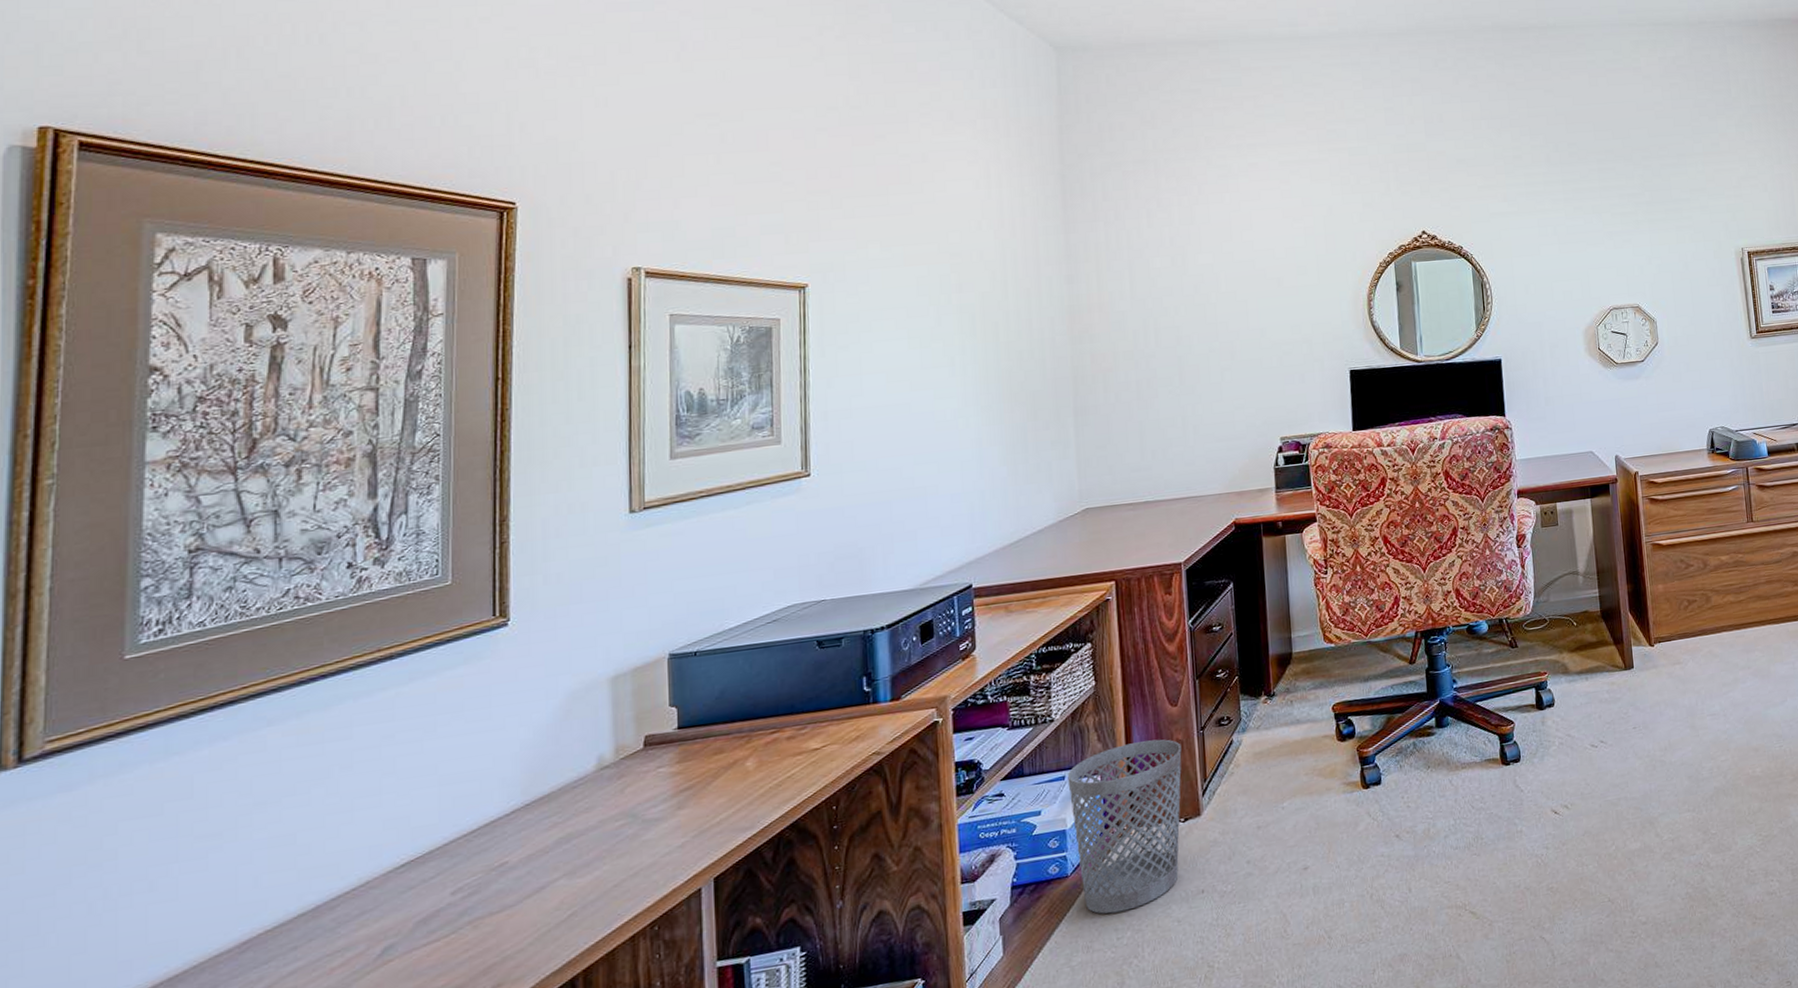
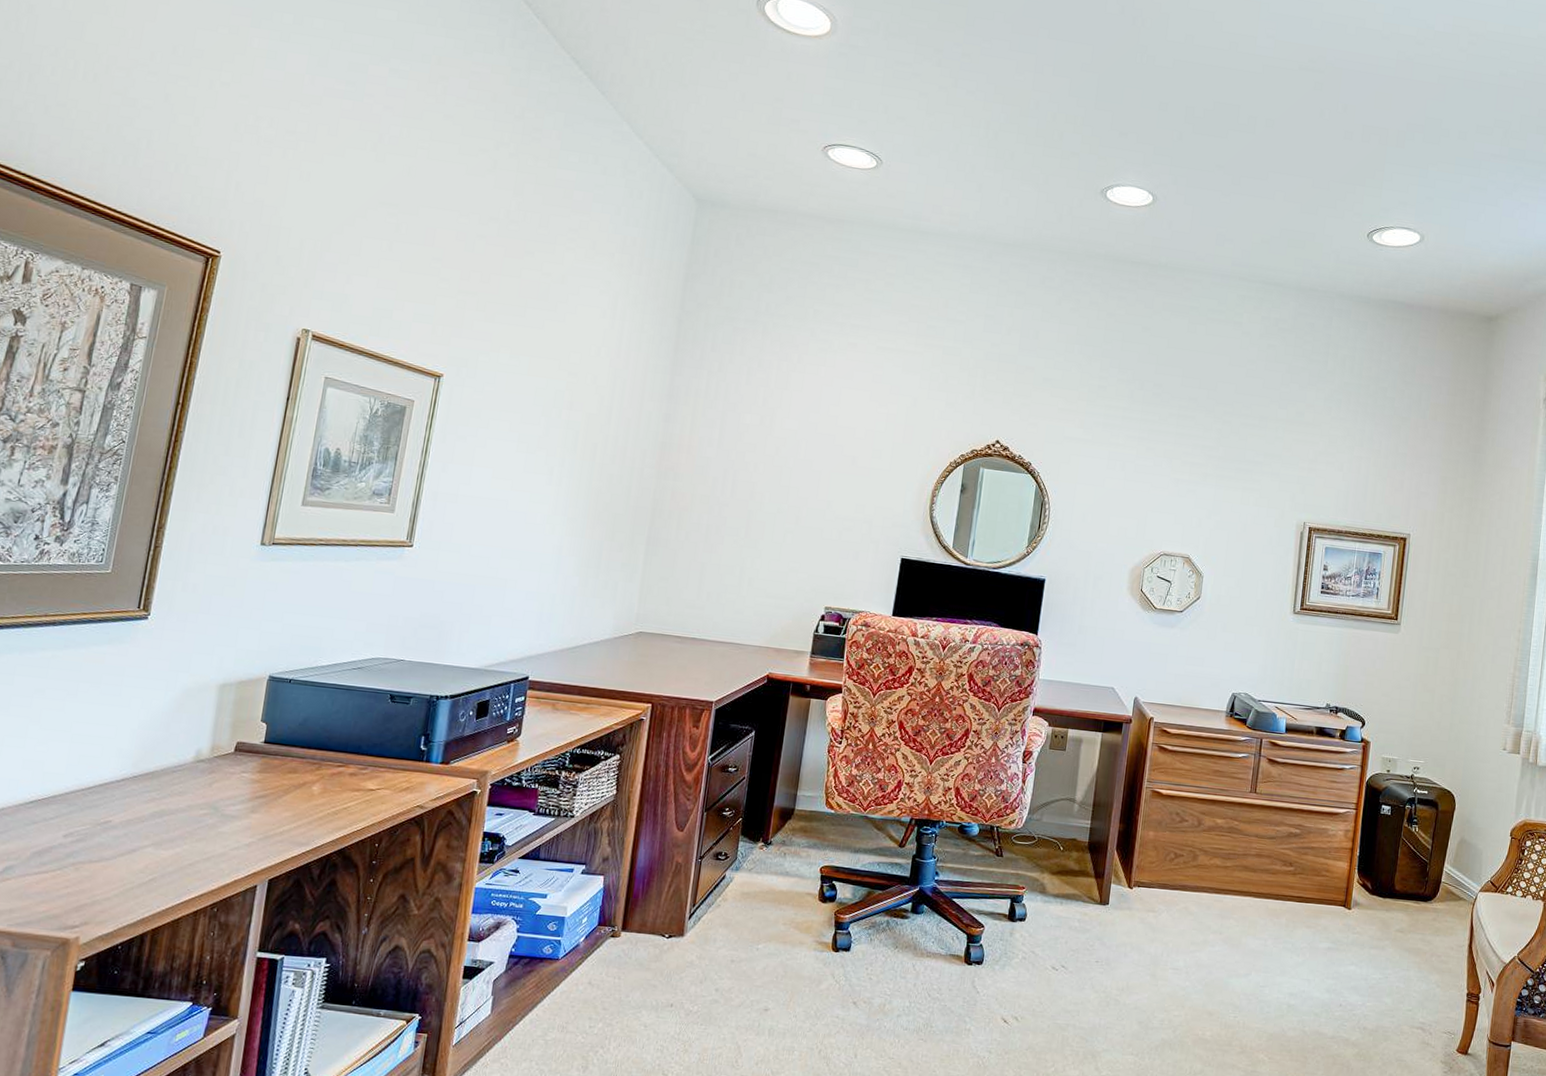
wastebasket: present [1067,739,1182,914] -> none [568,854,680,1004]

